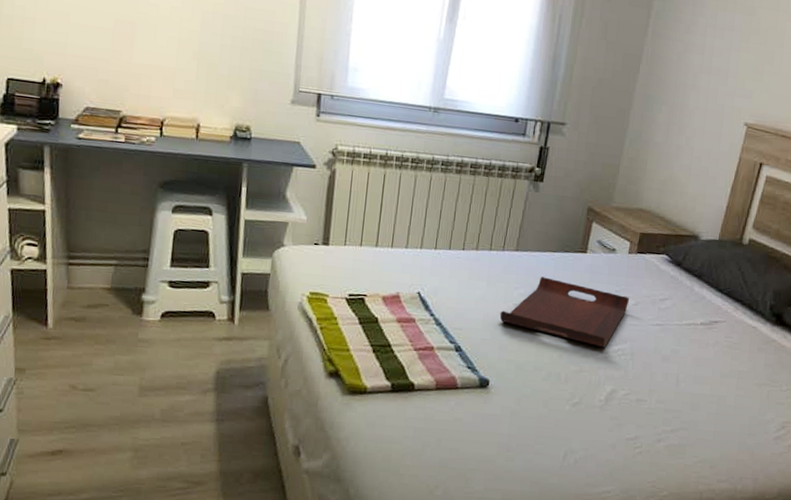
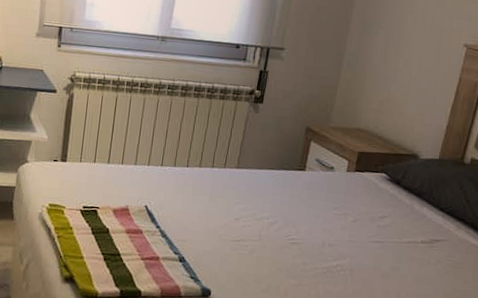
serving tray: present [499,277,629,348] -> none [221,193,348,263]

